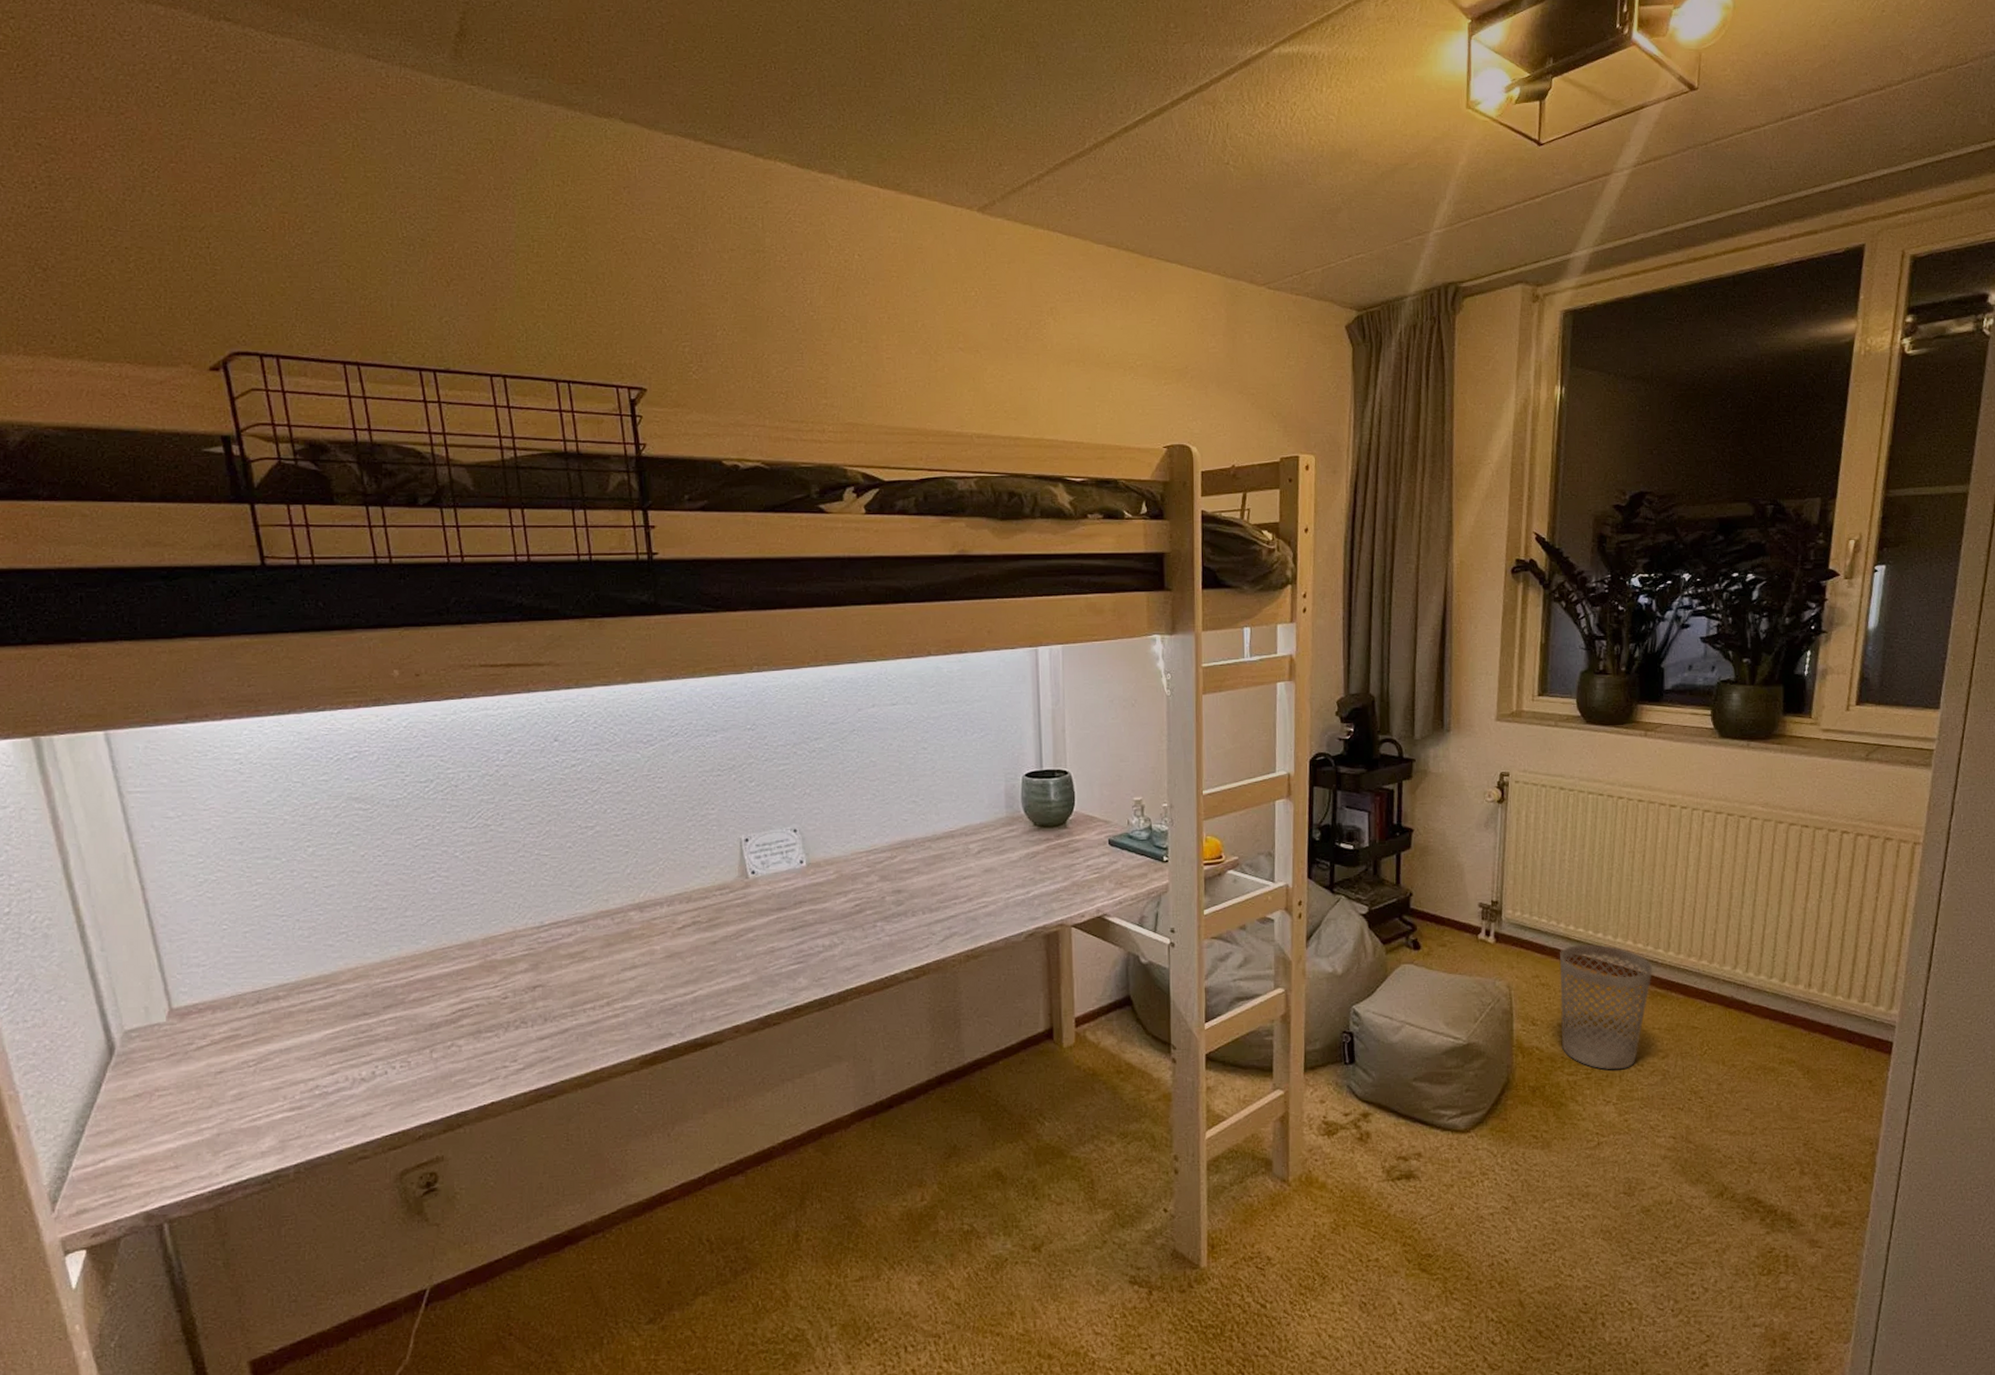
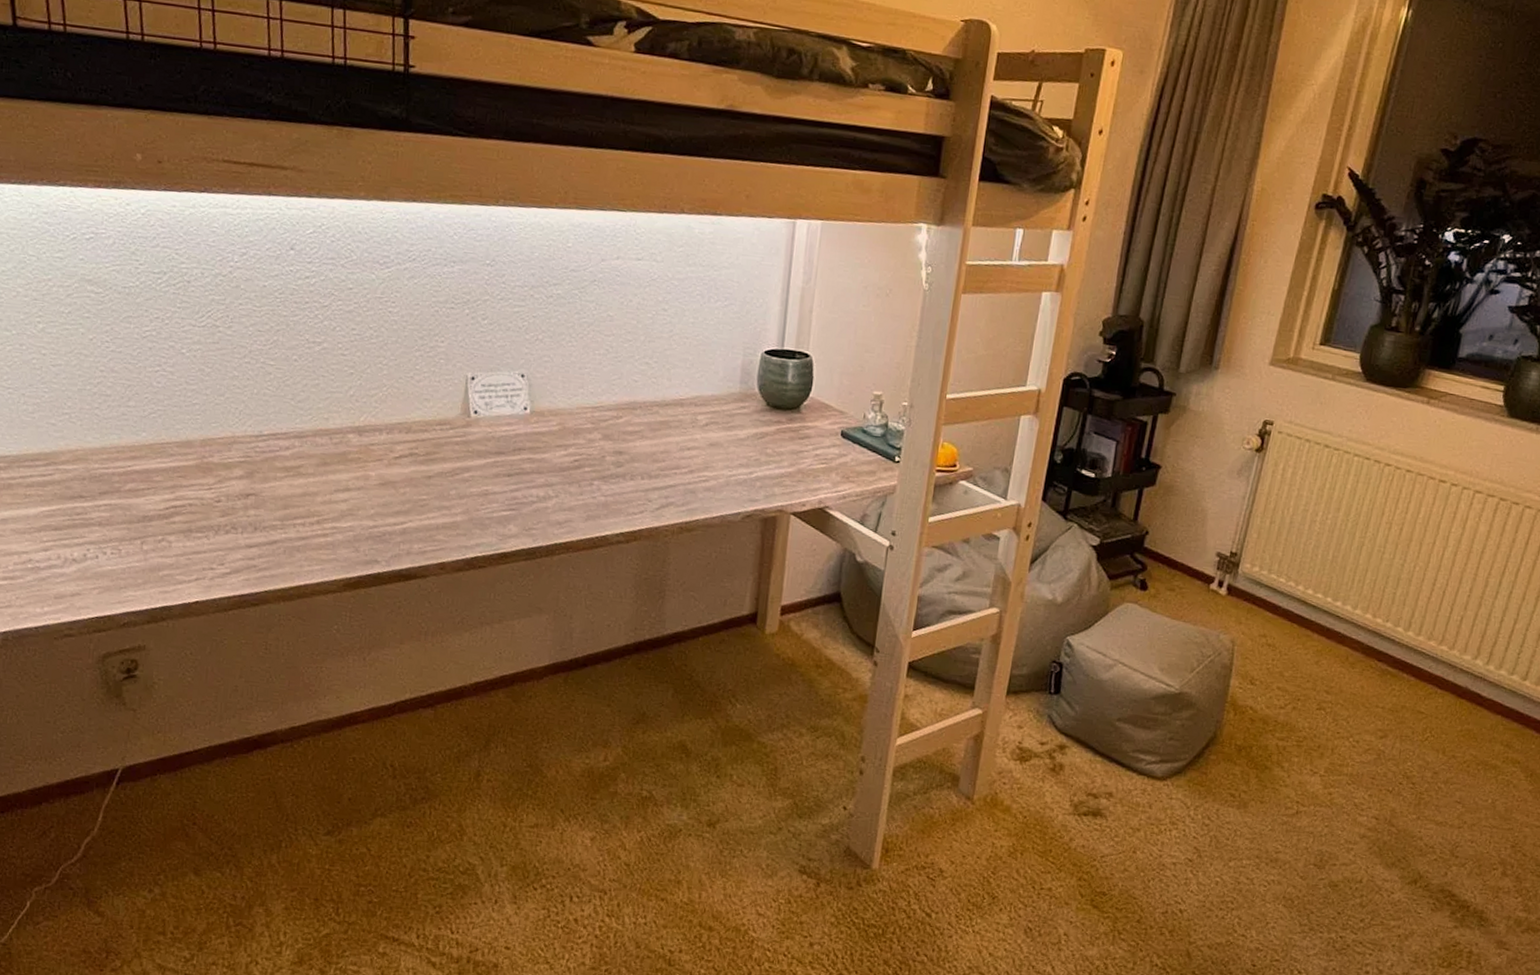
wastebasket: present [1560,943,1653,1070] -> none [1276,609,1389,743]

